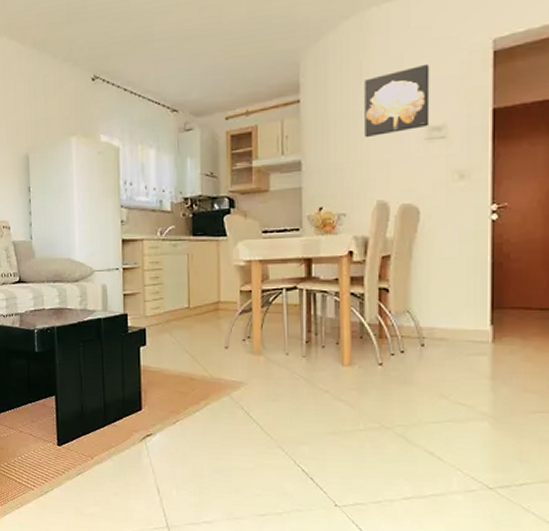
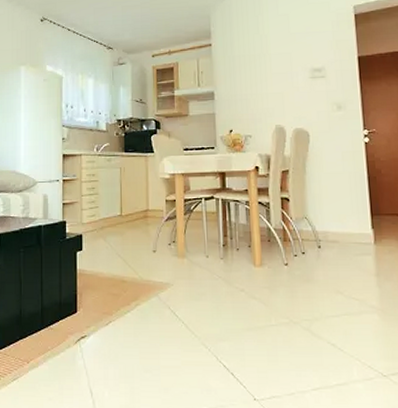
wall art: present [364,63,430,138] -> none [261,21,312,76]

